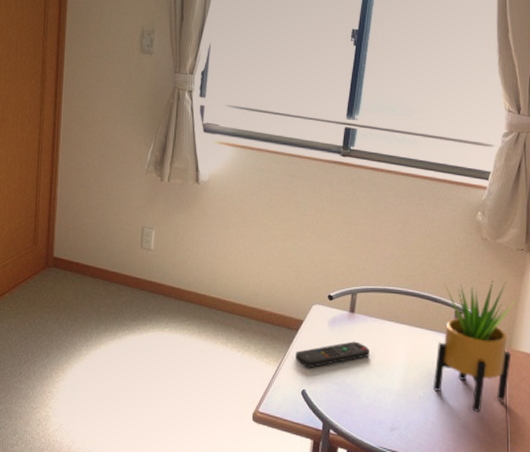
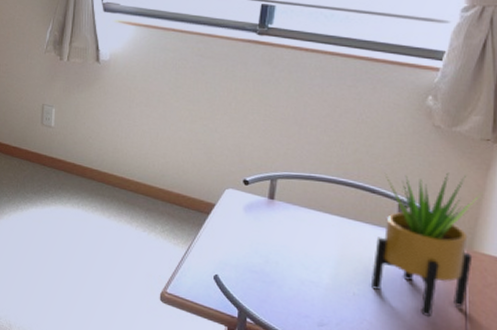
remote control: present [296,341,370,368] -> none [207,229,292,253]

